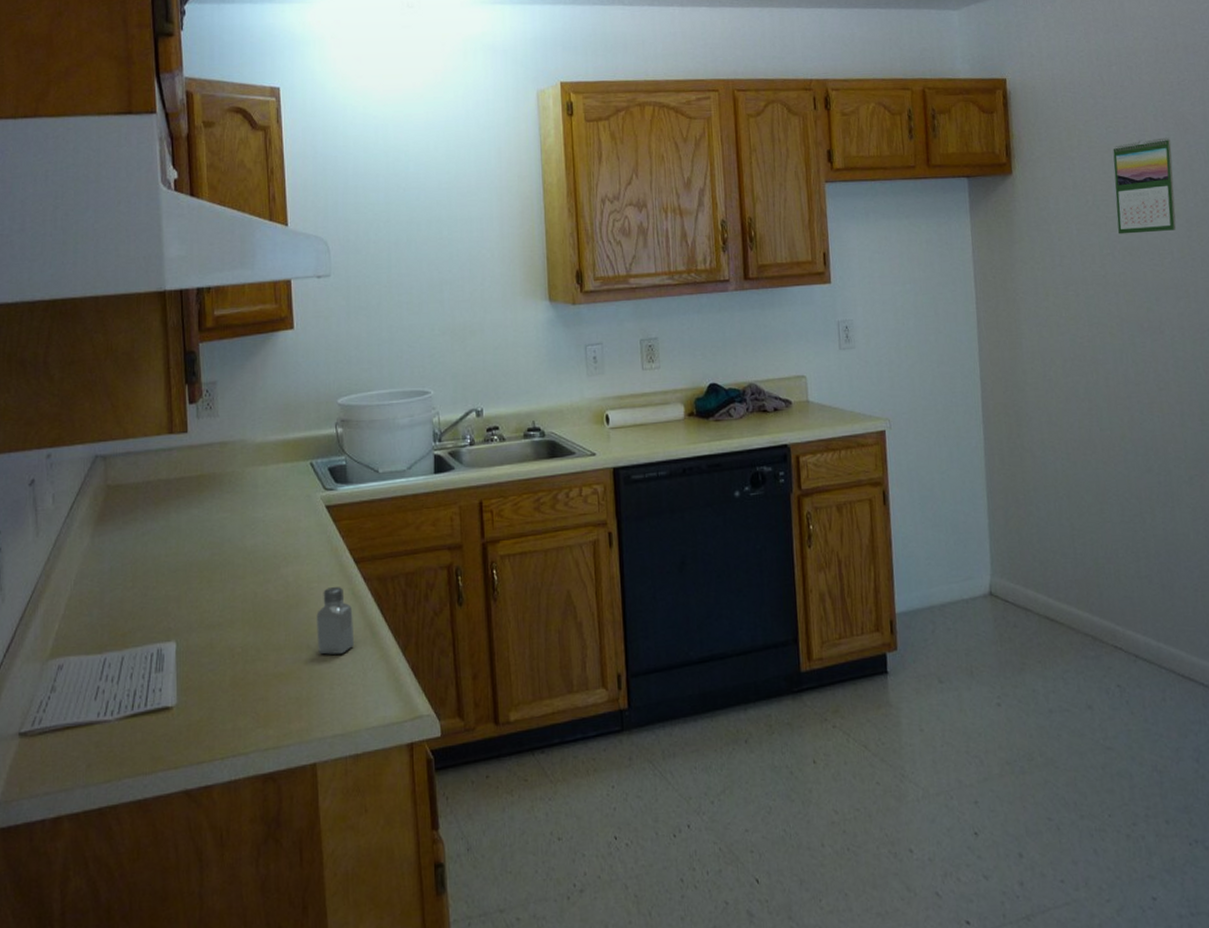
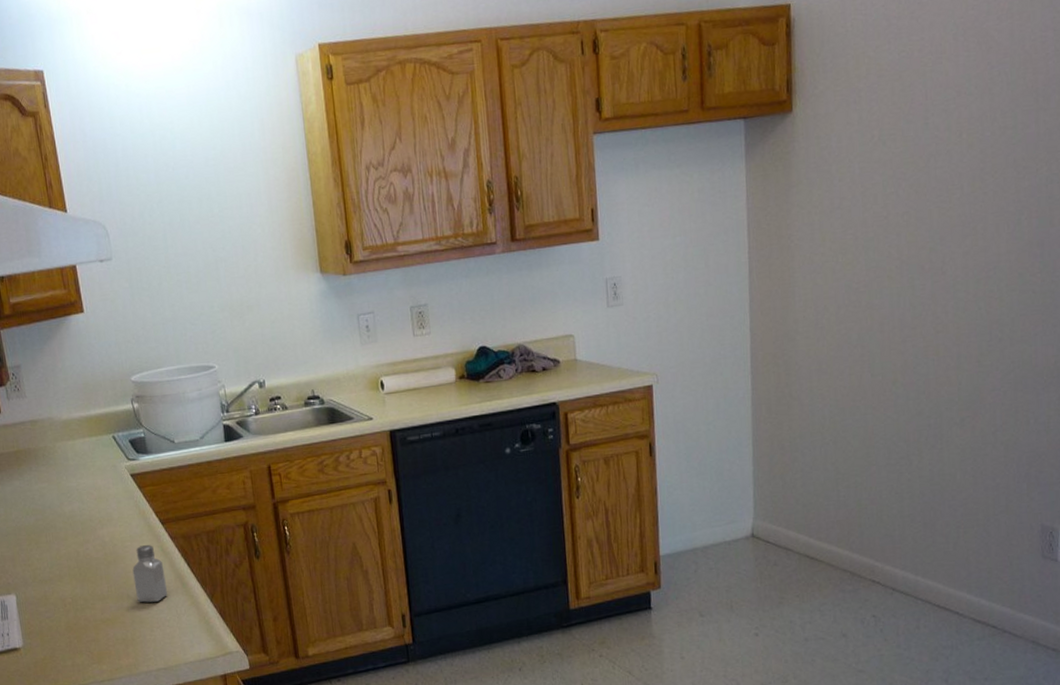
calendar: present [1113,137,1177,235] -> none [904,58,971,171]

